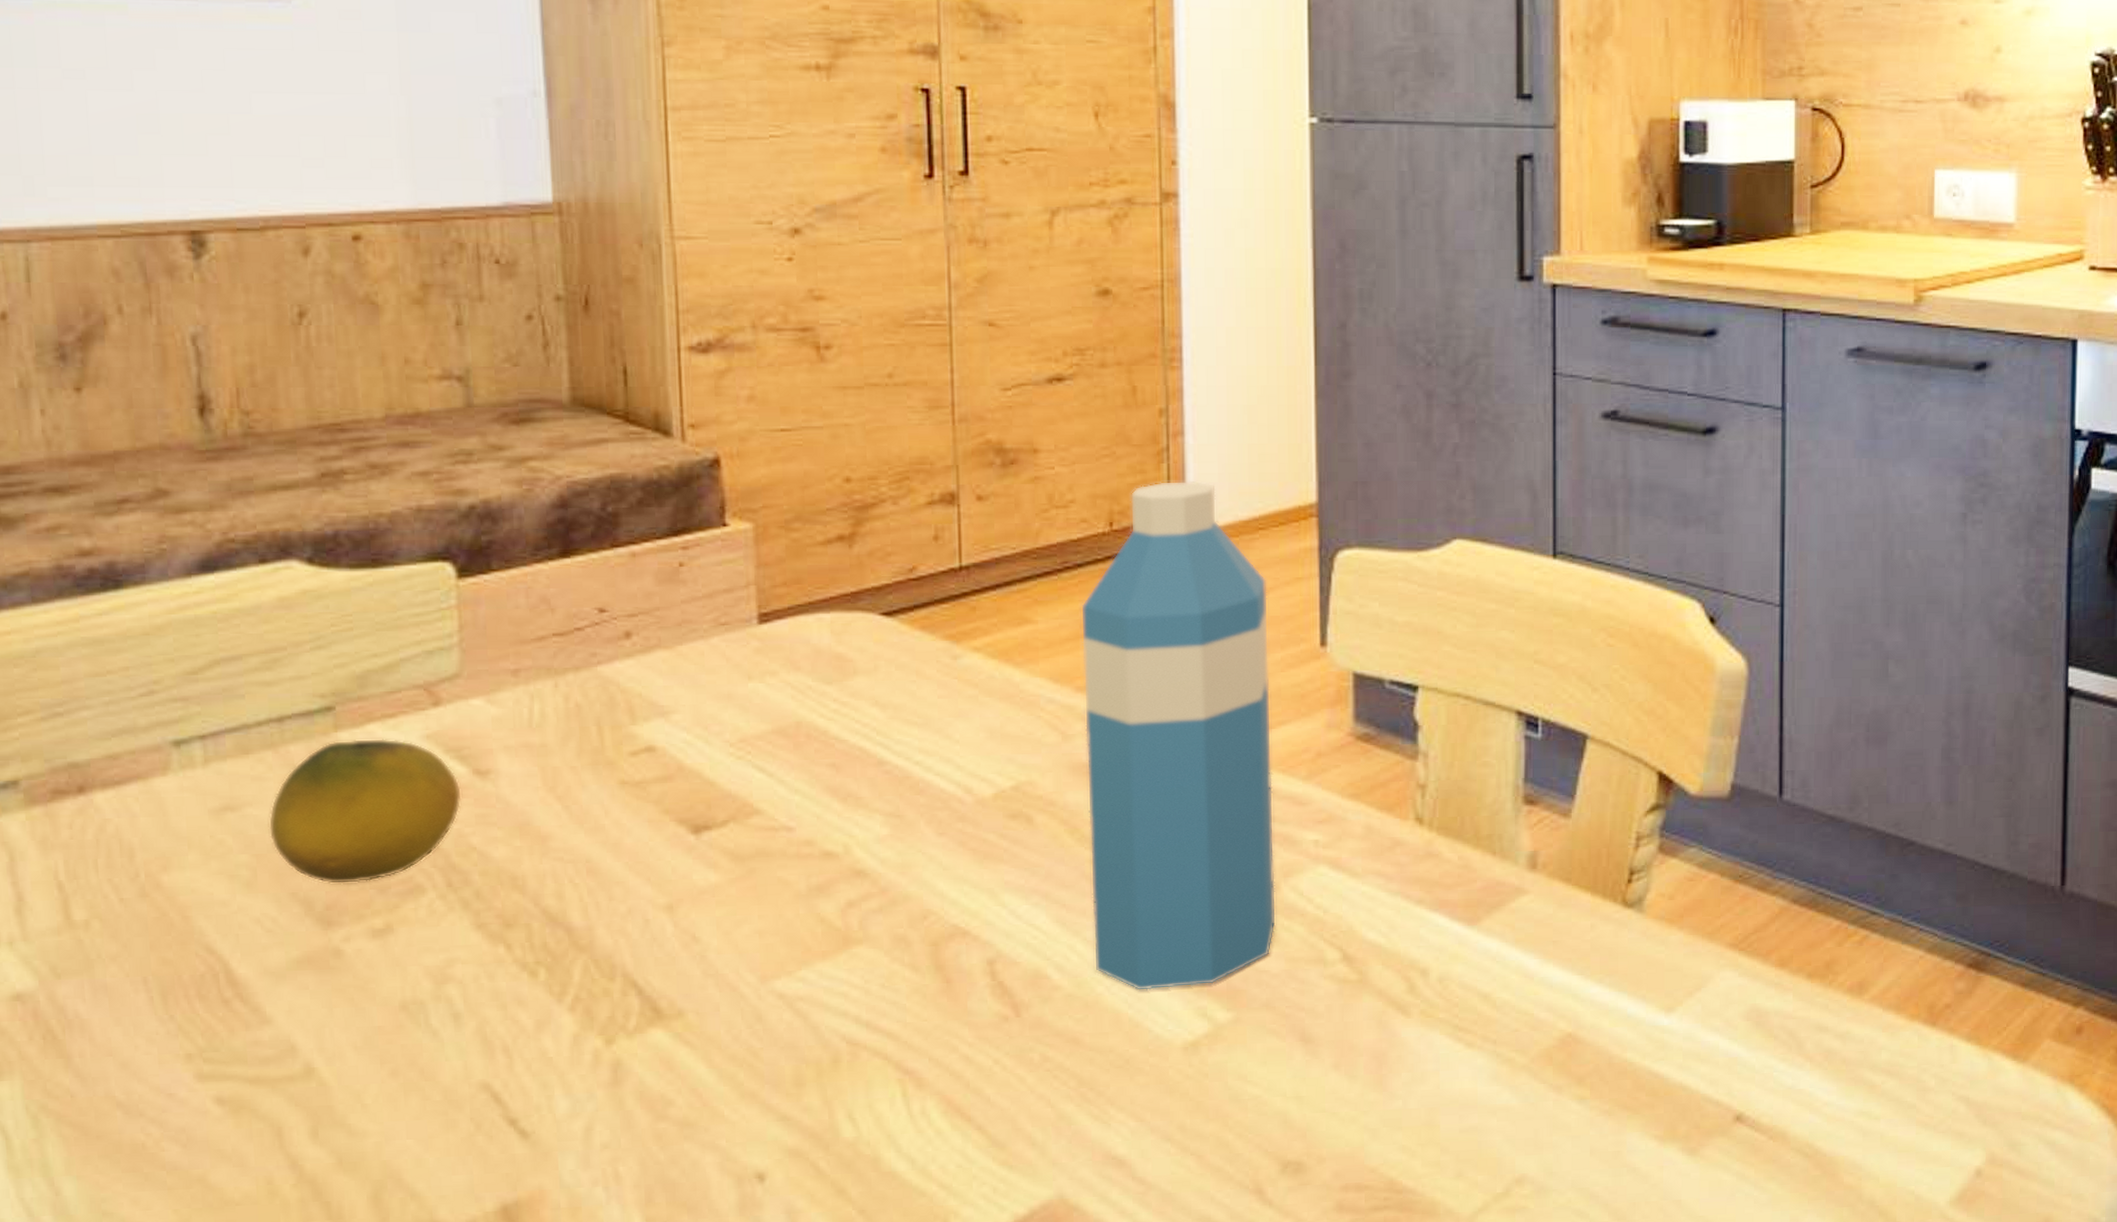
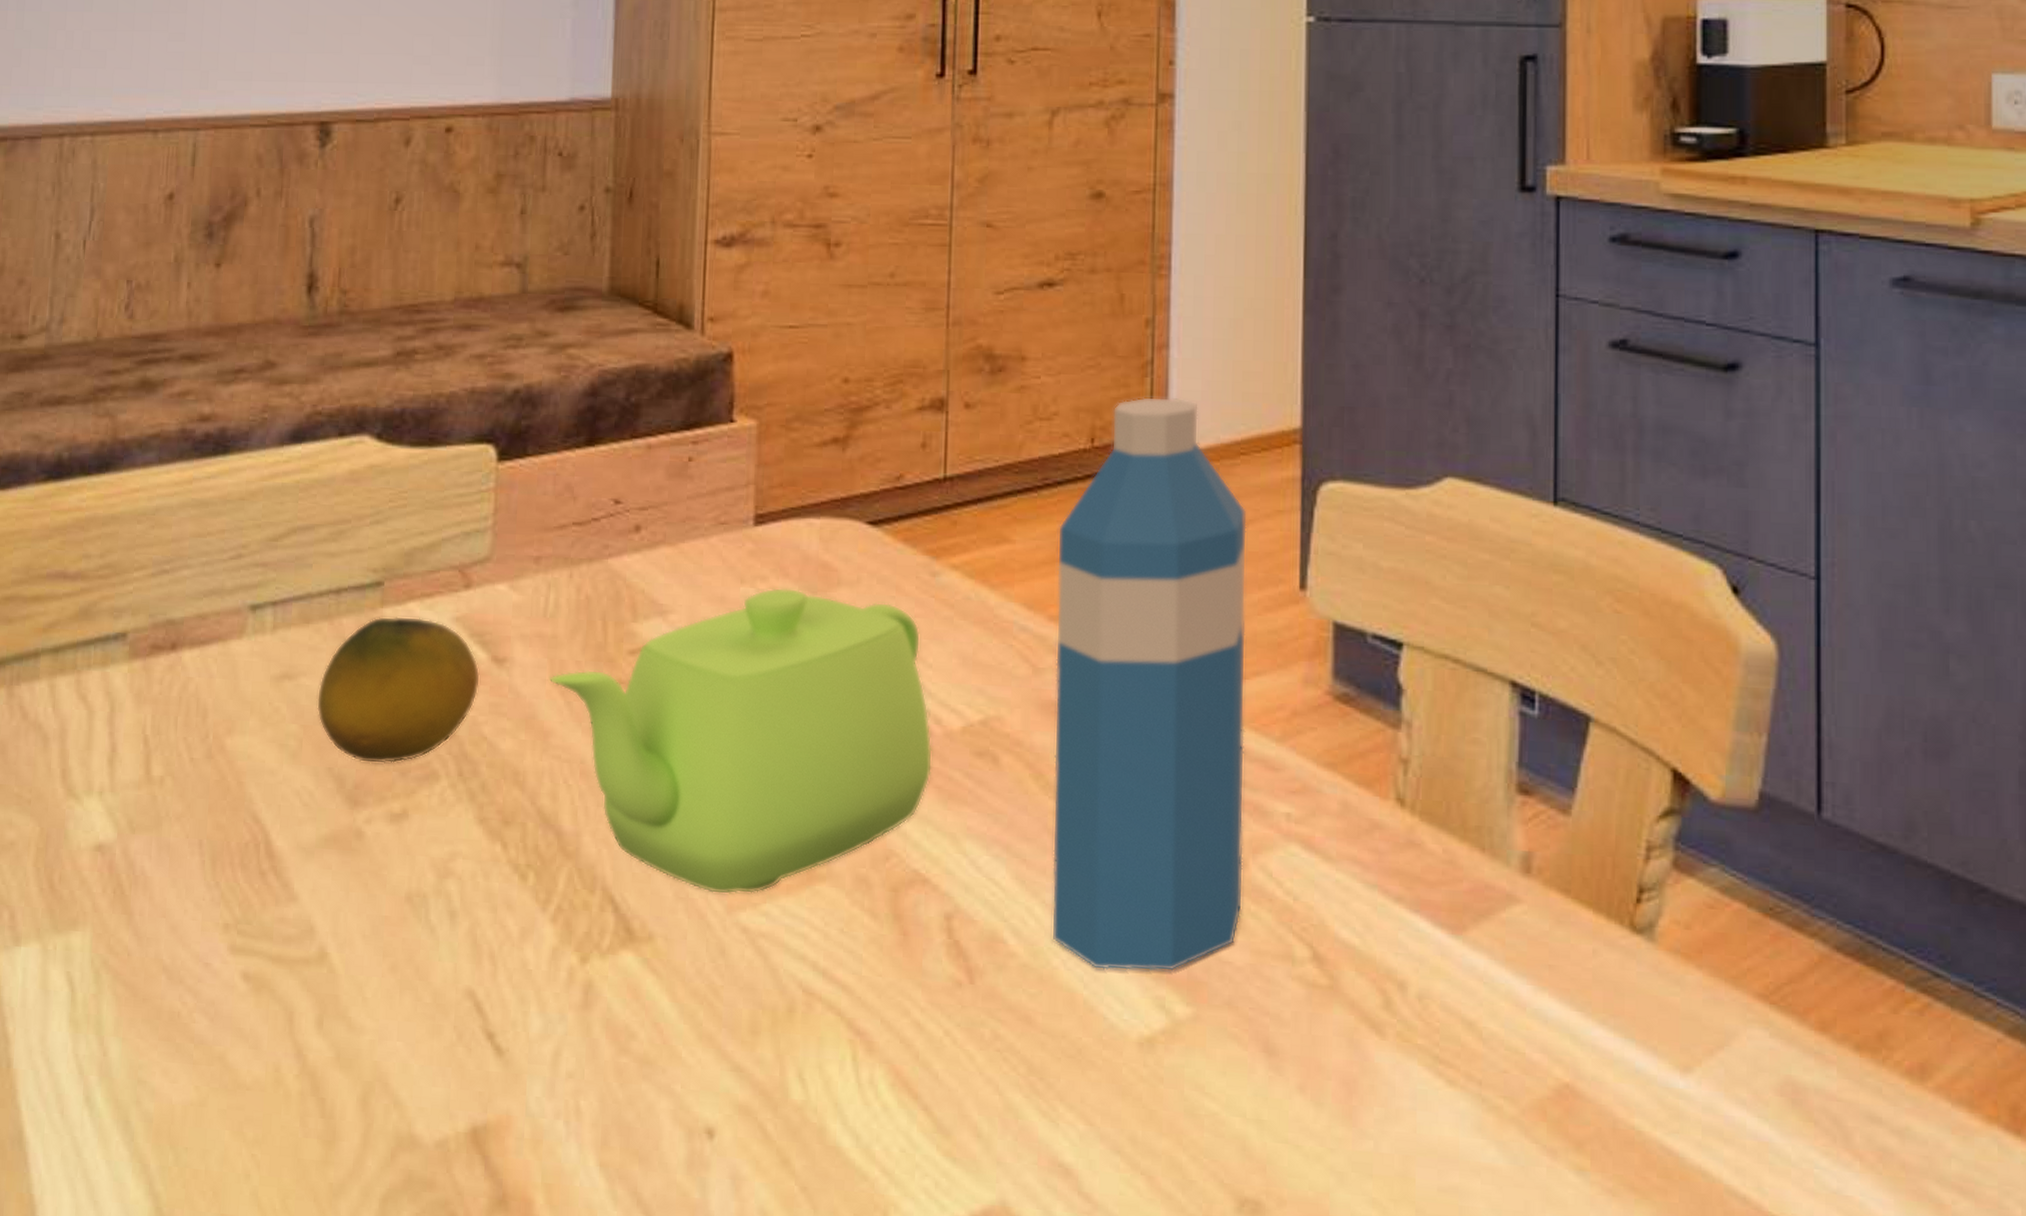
teapot: none [541,680,966,968] -> present [549,587,933,895]

